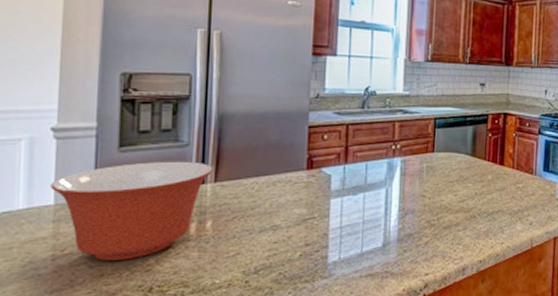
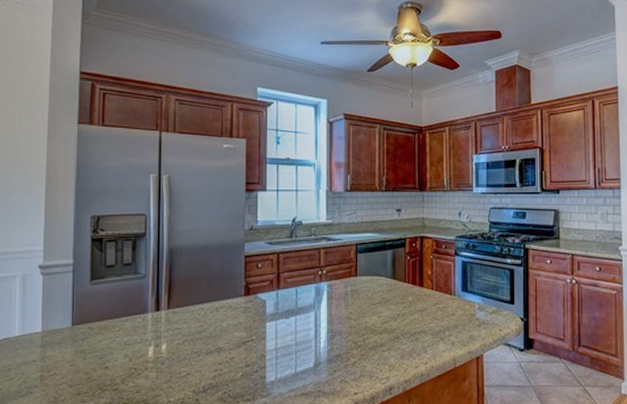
mixing bowl: present [50,161,213,260] -> none [39,291,166,380]

